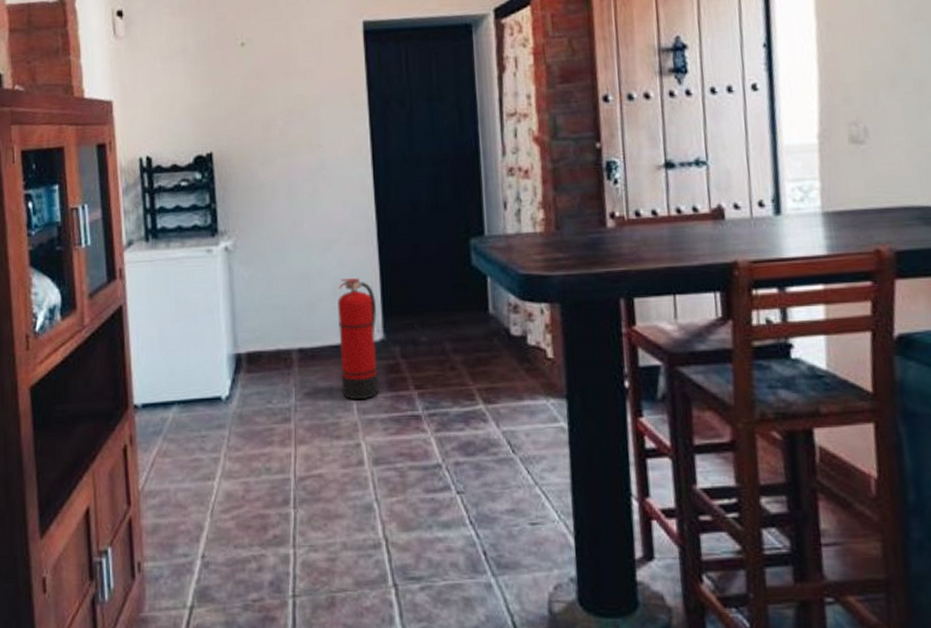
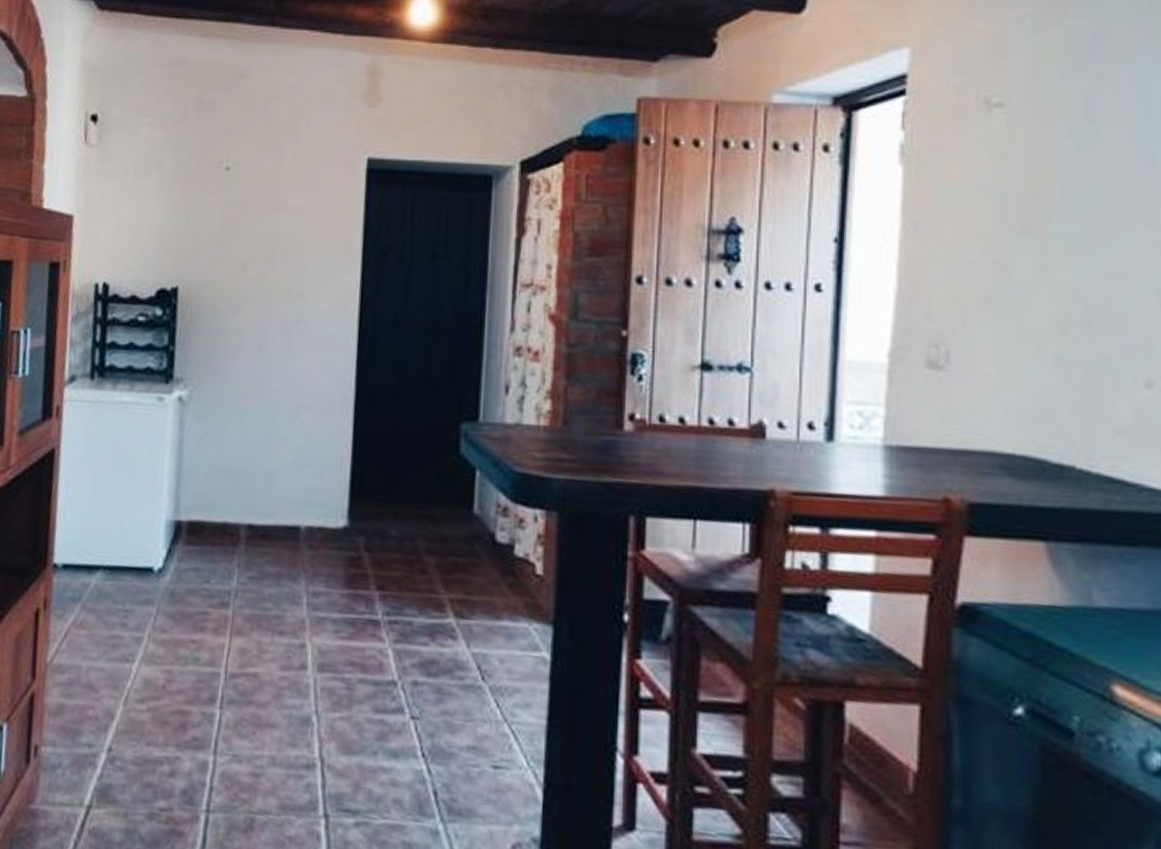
fire extinguisher: present [338,278,379,401] -> none [292,450,344,594]

